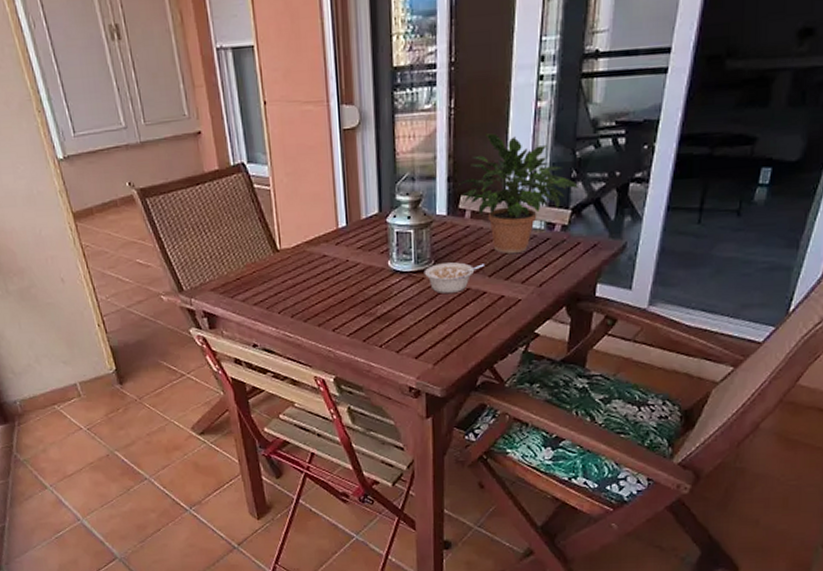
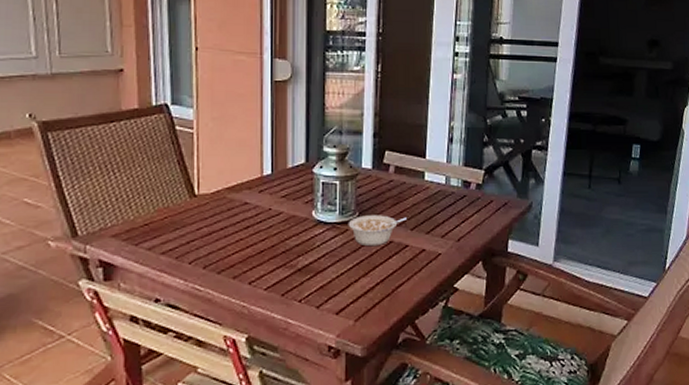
potted plant: present [459,133,580,254] -> none [384,97,491,209]

